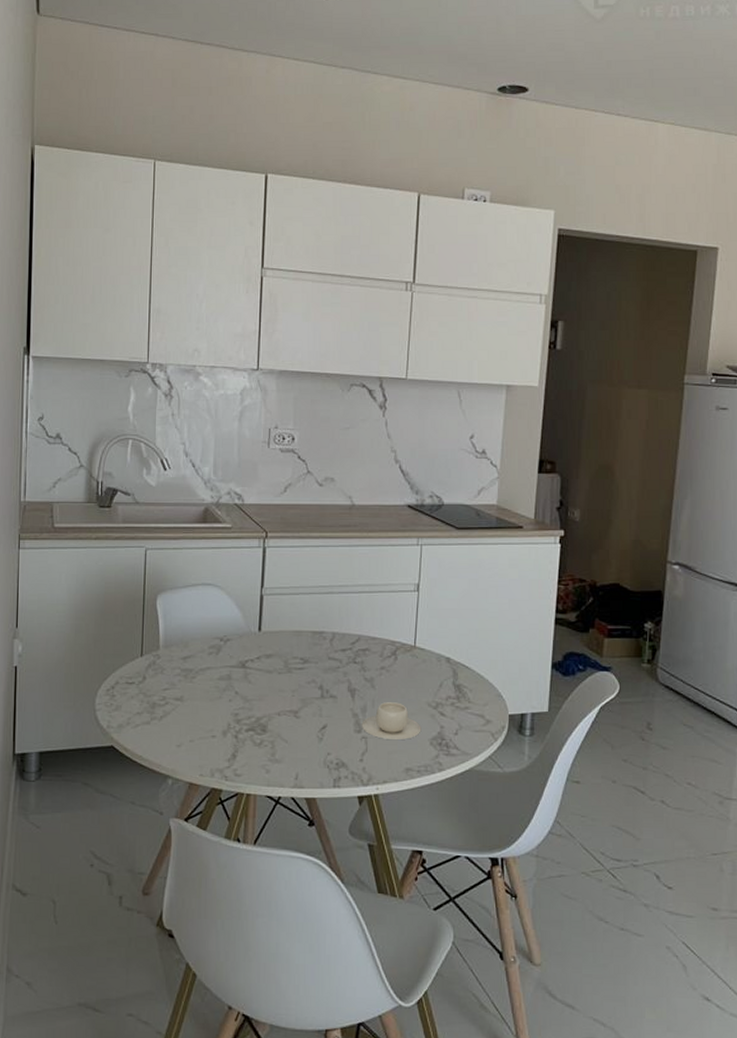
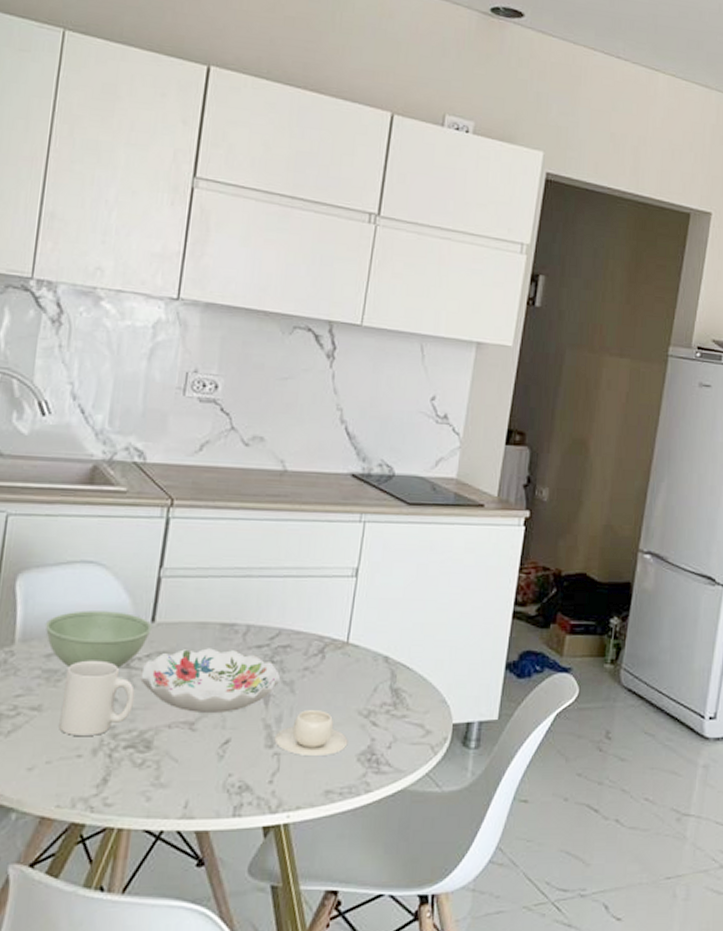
bowl: none [180,623,259,668] -> present [45,610,152,668]
cup: none [197,661,251,722] -> present [59,660,135,737]
decorative bowl: none [254,650,363,704] -> present [140,647,281,713]

